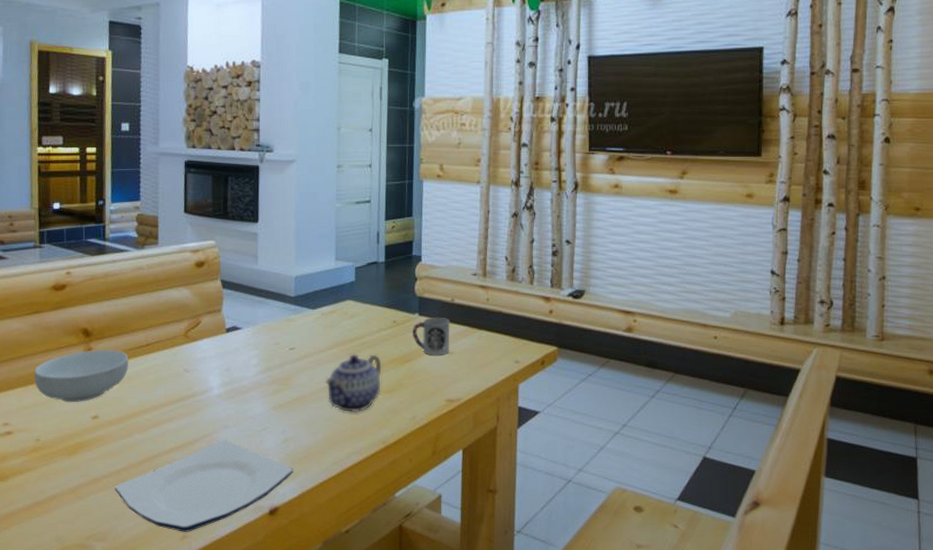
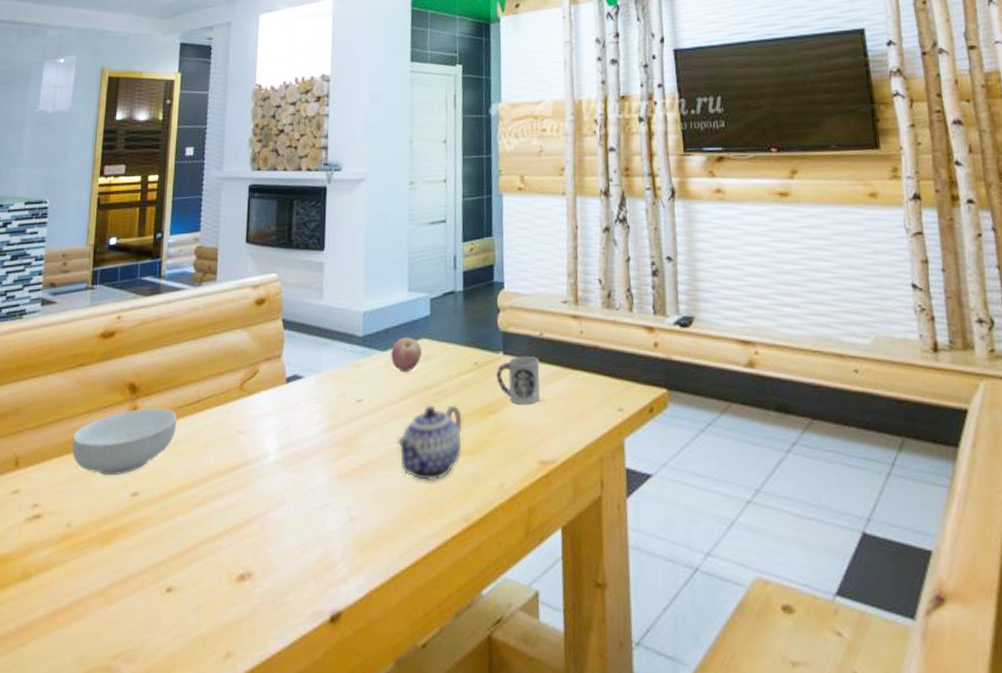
plate: present [115,439,293,532] -> none [151,520,360,648]
apple: none [320,299,347,327] -> present [391,337,422,373]

